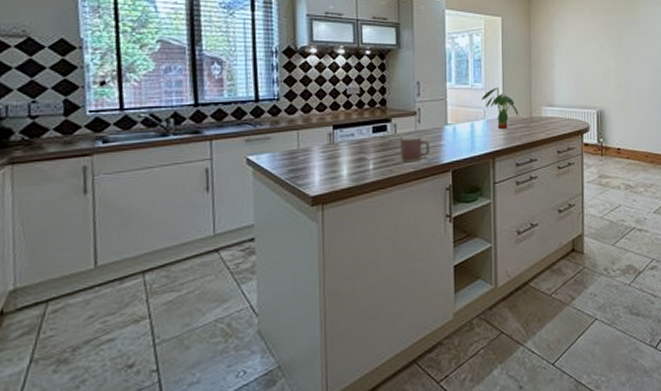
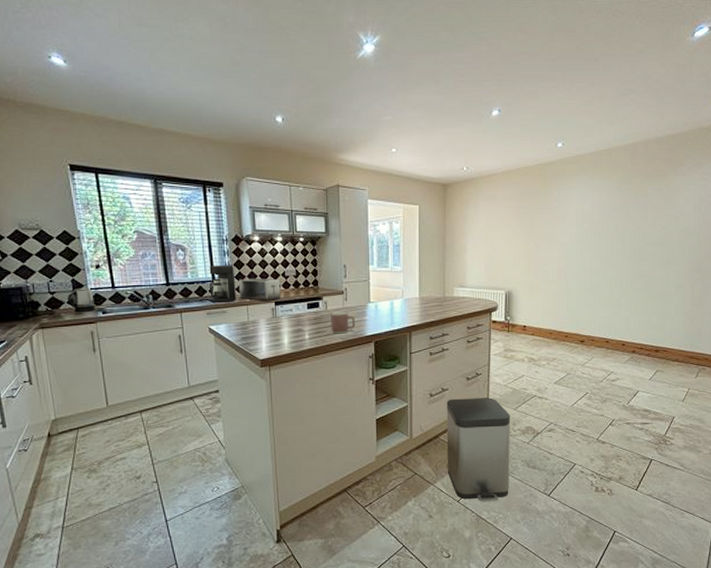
kettle: none [54,109,94,141] -> present [68,287,96,312]
coffee maker: none [249,81,285,128] -> present [209,265,237,304]
toaster: none [289,97,341,125] -> present [239,278,281,302]
plant: present [482,87,519,130] -> none [400,270,433,308]
pedal bin: none [536,232,611,363] -> present [446,397,511,502]

